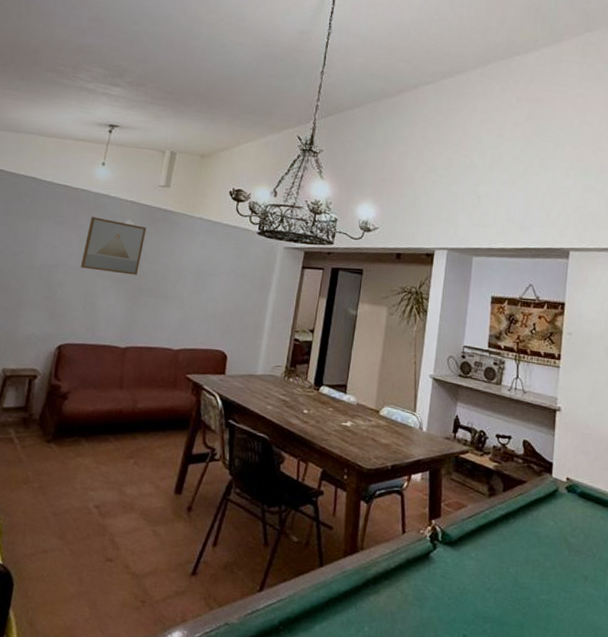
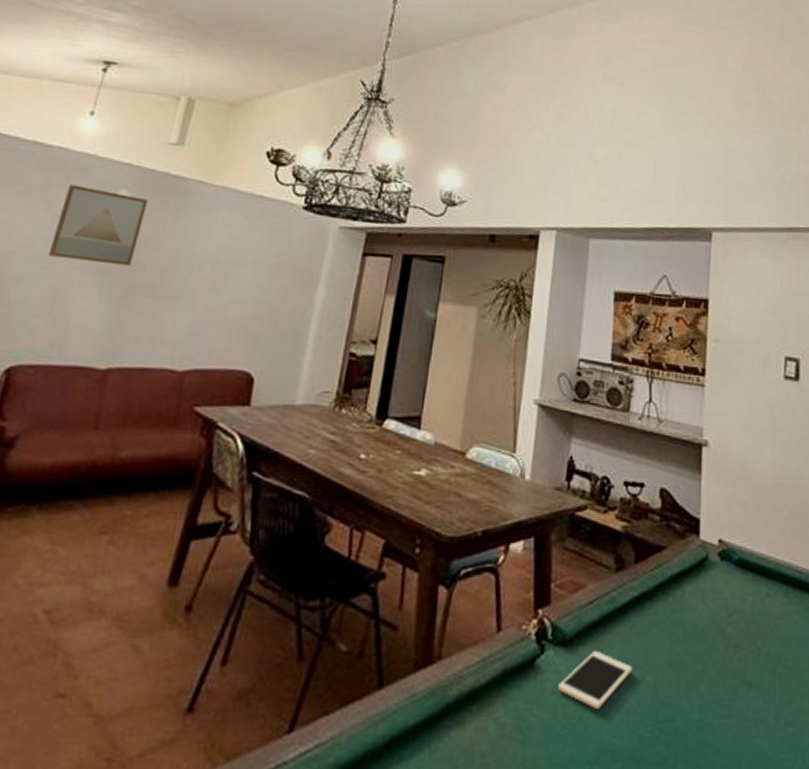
cell phone: none [446,549,500,588] -> present [558,650,633,709]

